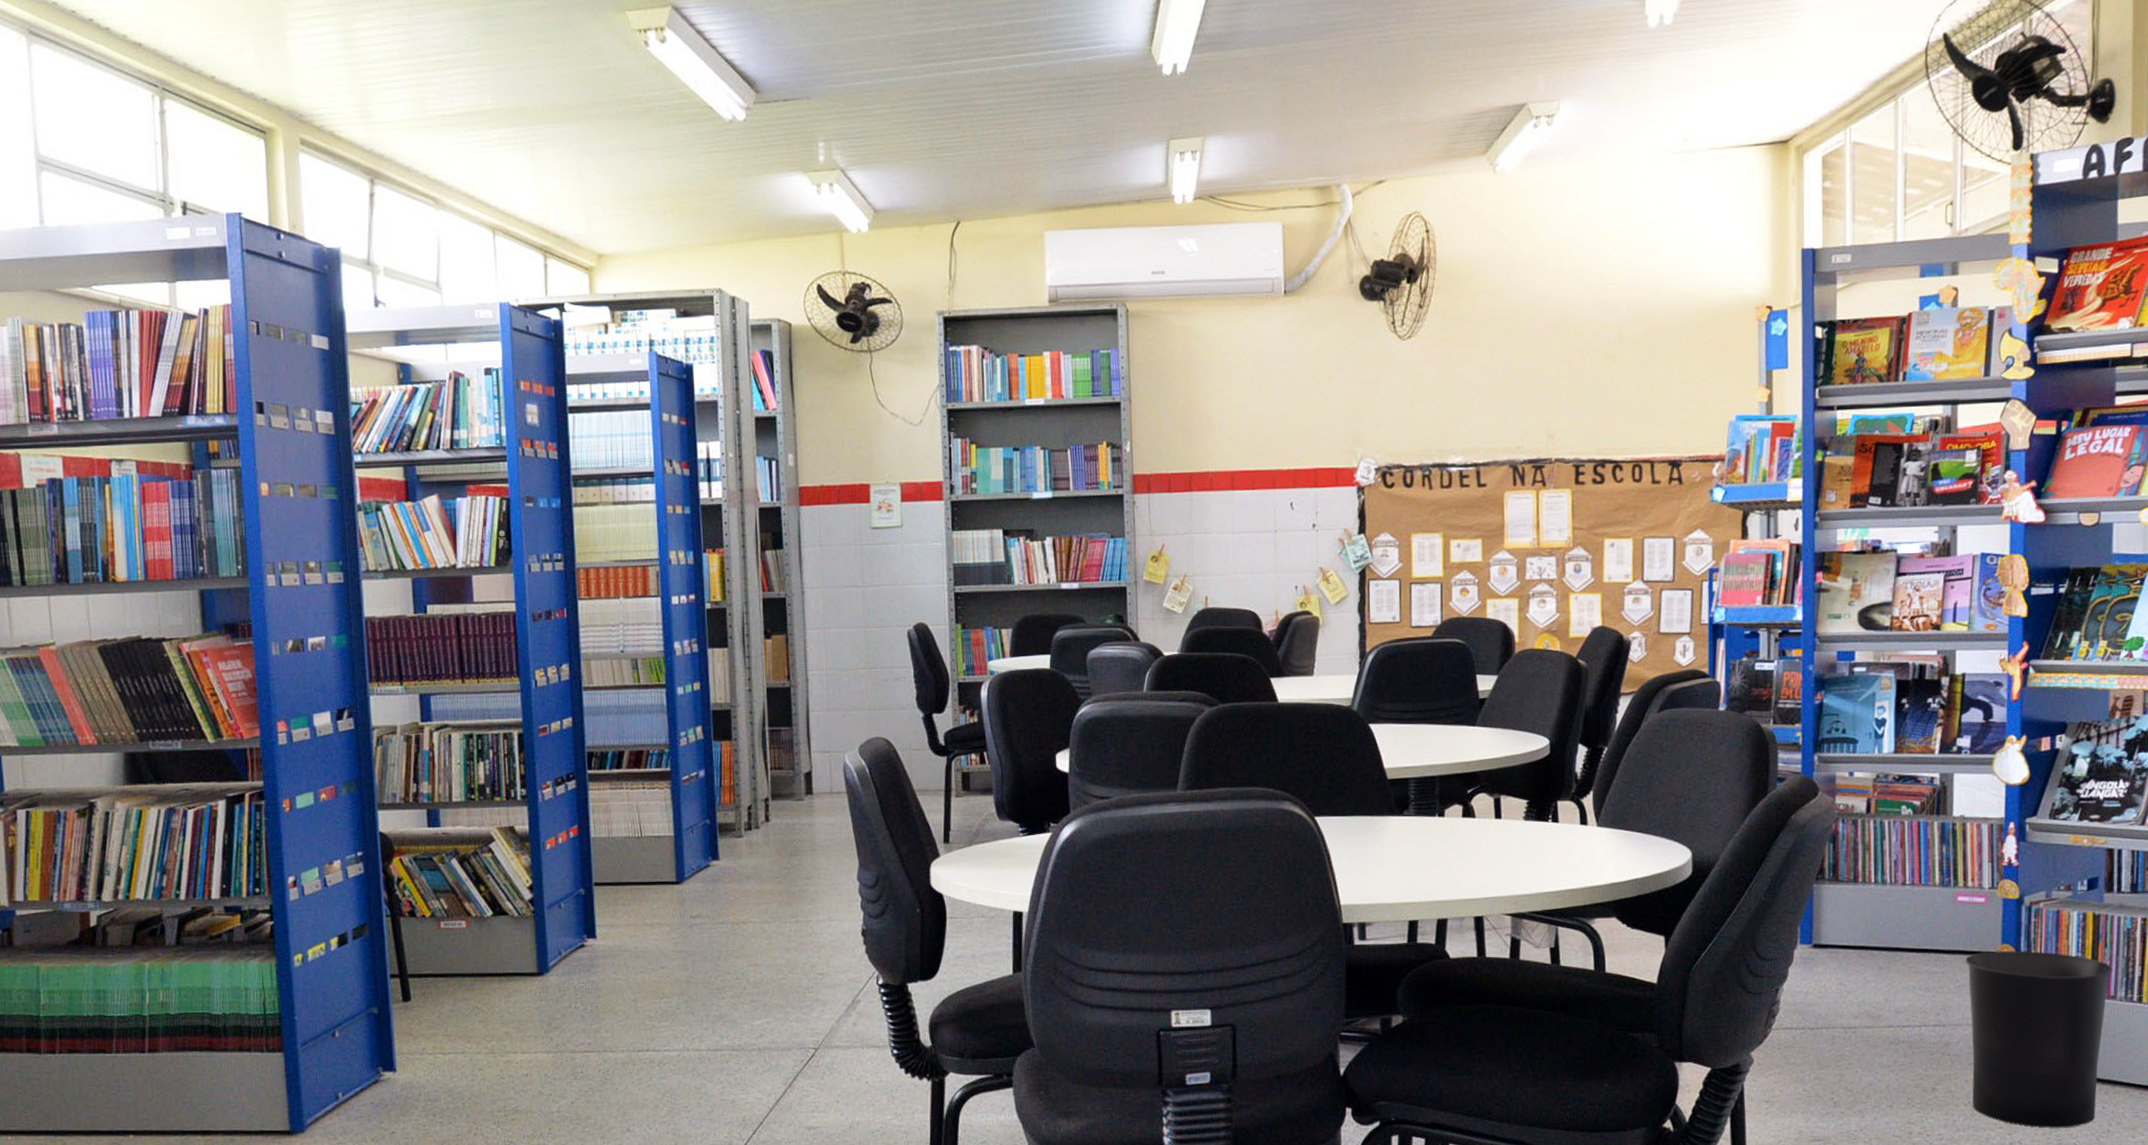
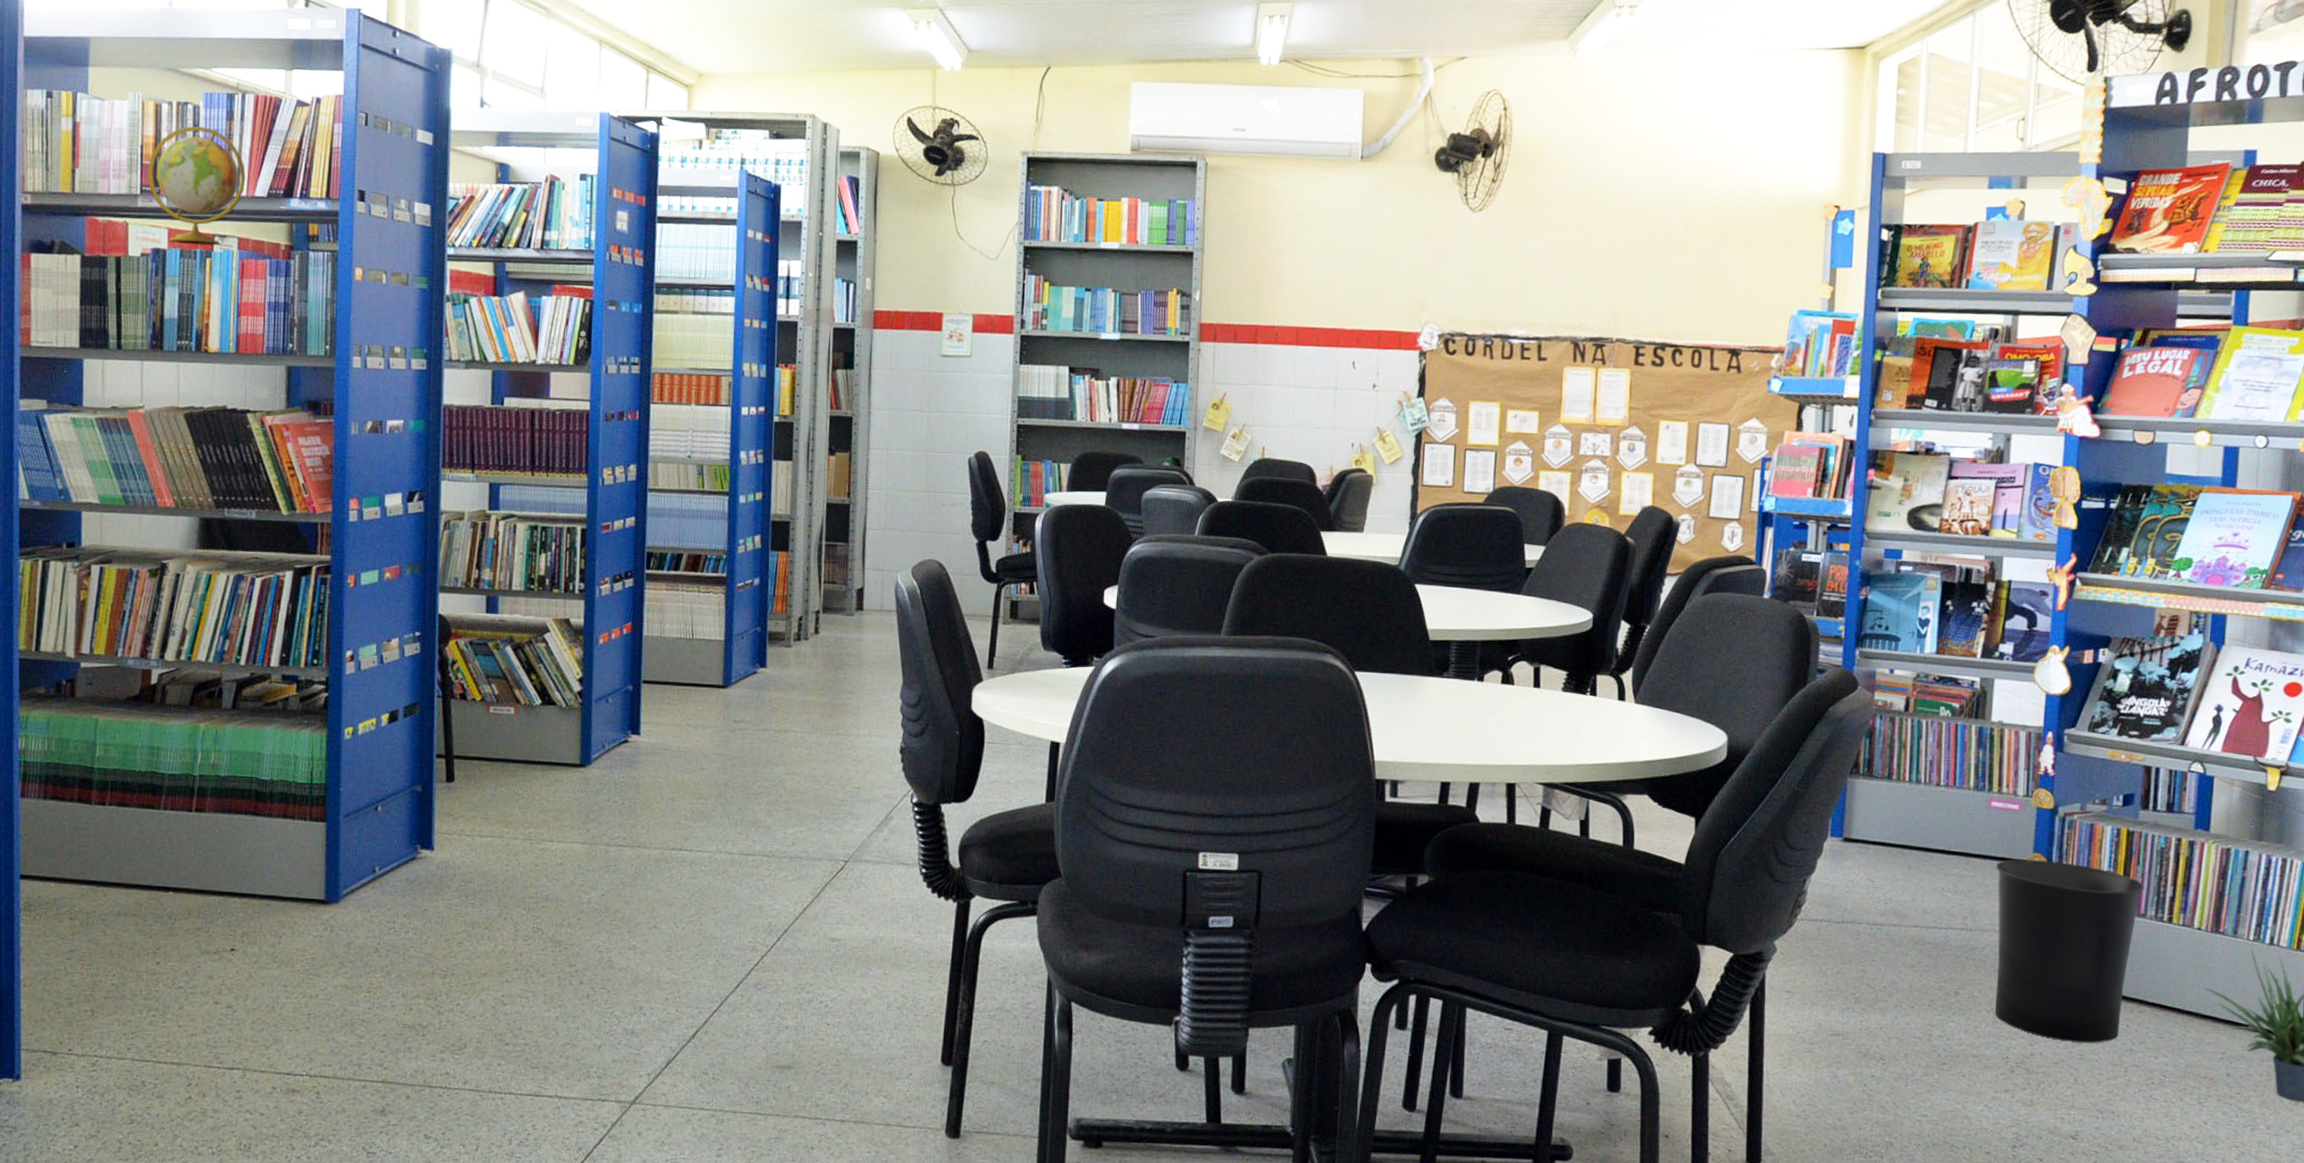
globe: none [35,347,138,472] -> present [147,125,246,246]

